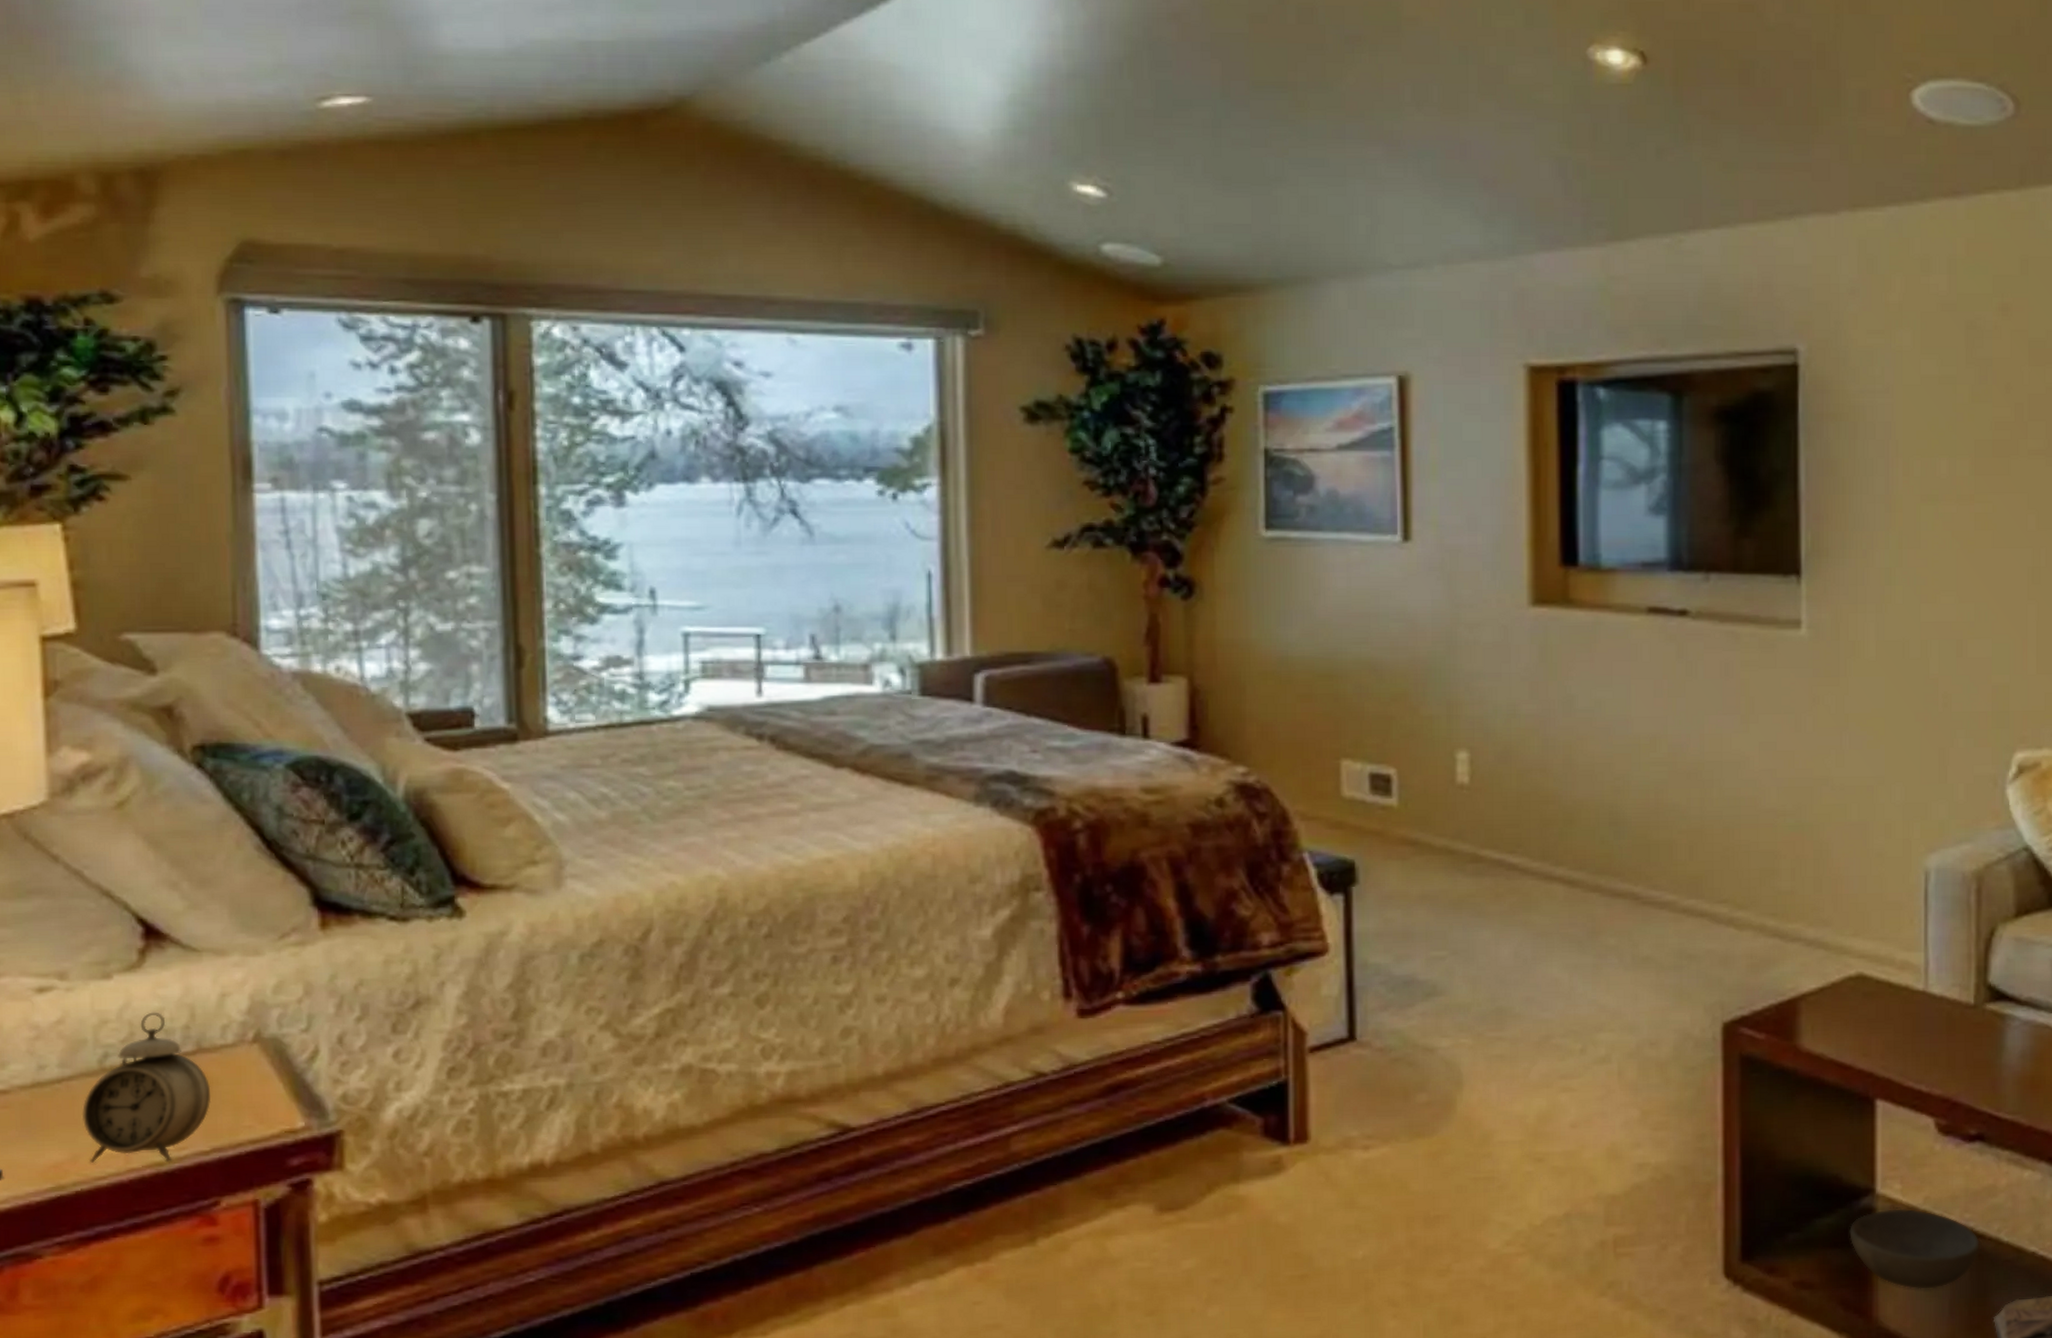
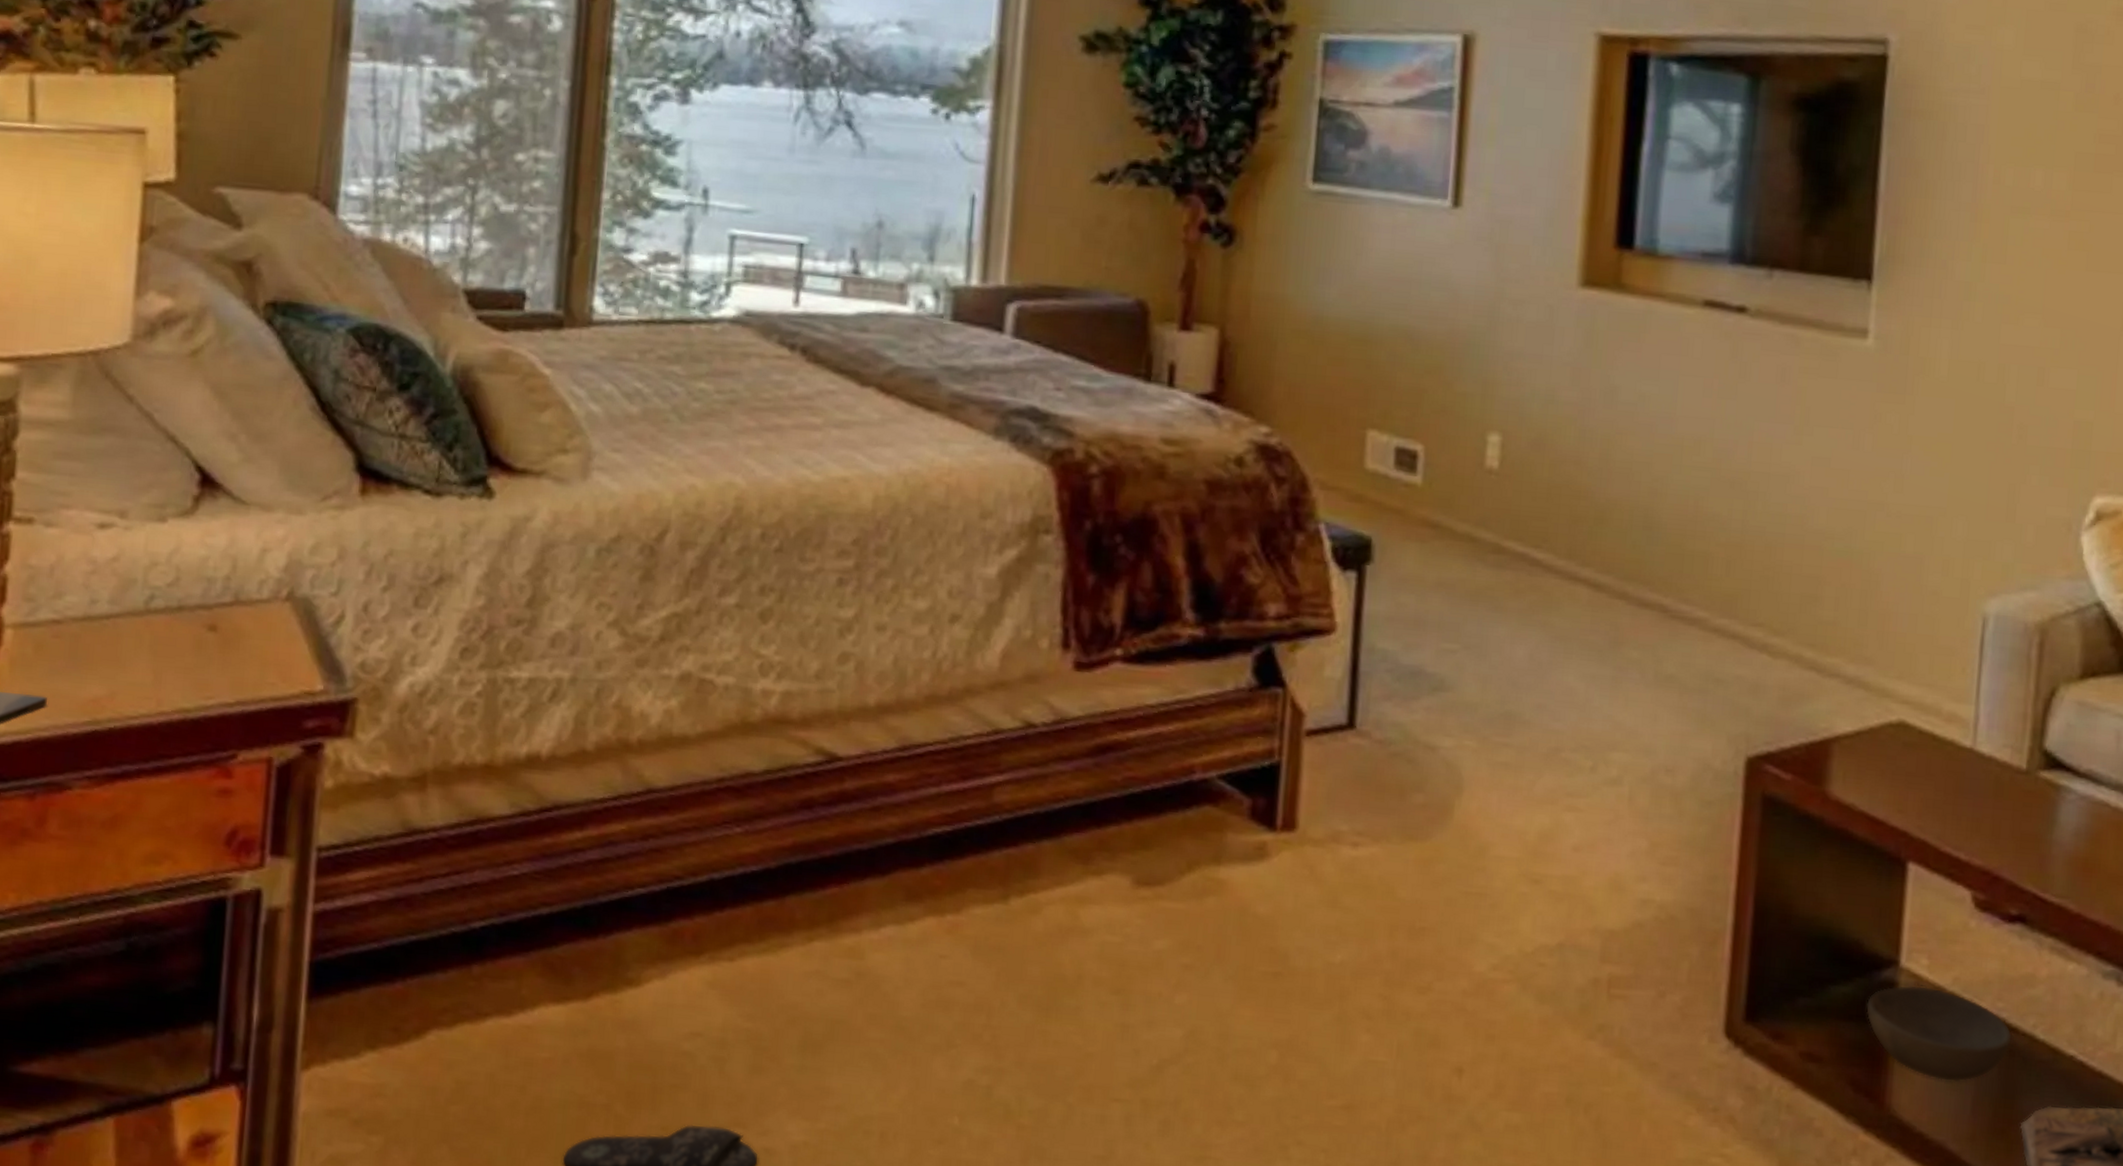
alarm clock: present [81,1012,211,1163] -> none [123,559,243,709]

